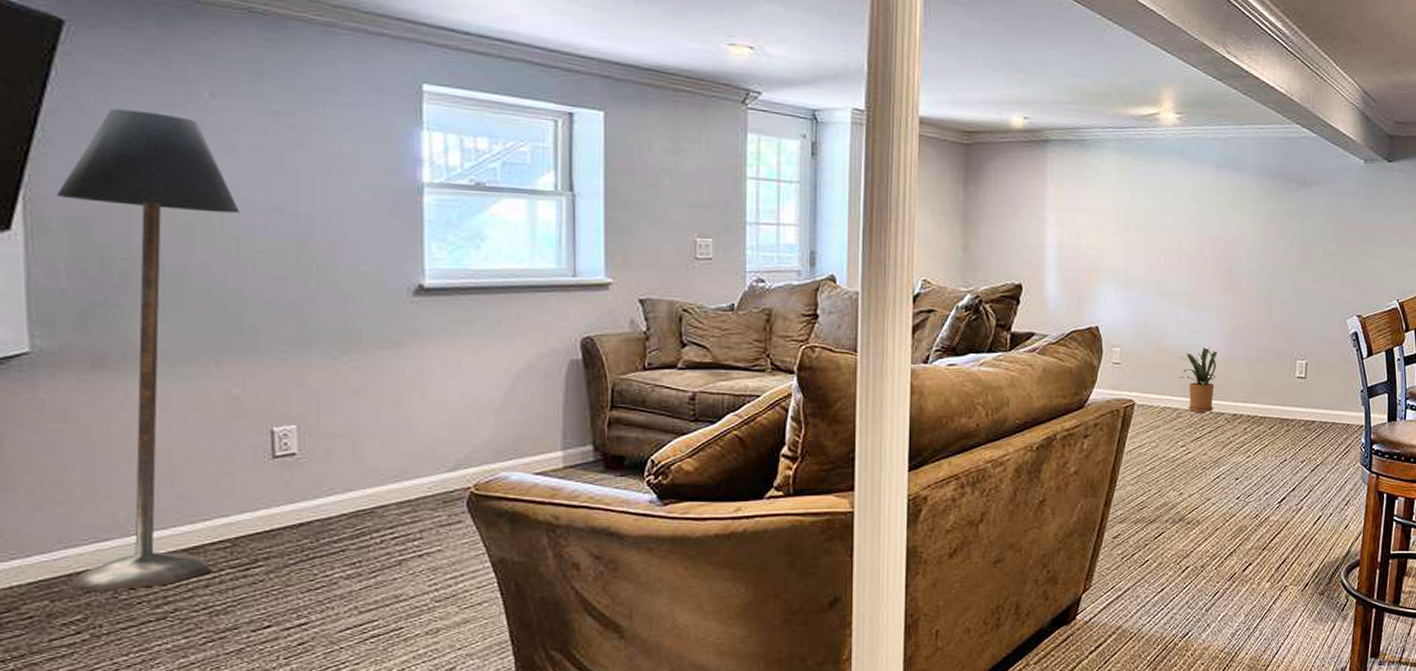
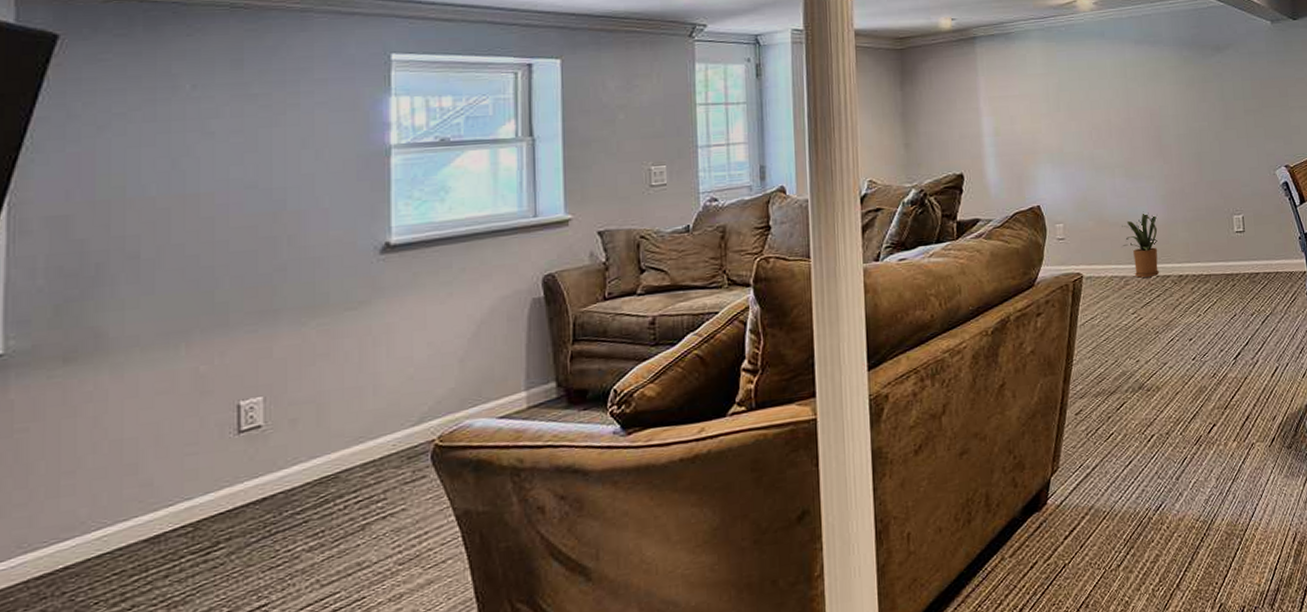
floor lamp: present [56,109,240,592] -> none [23,109,215,597]

